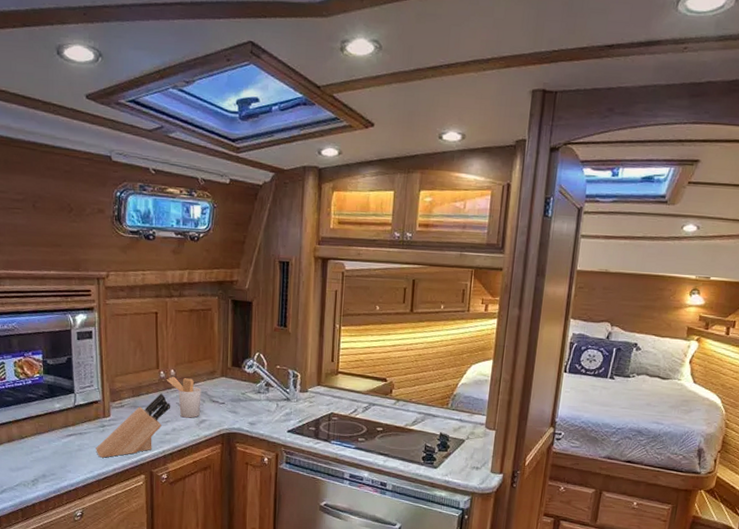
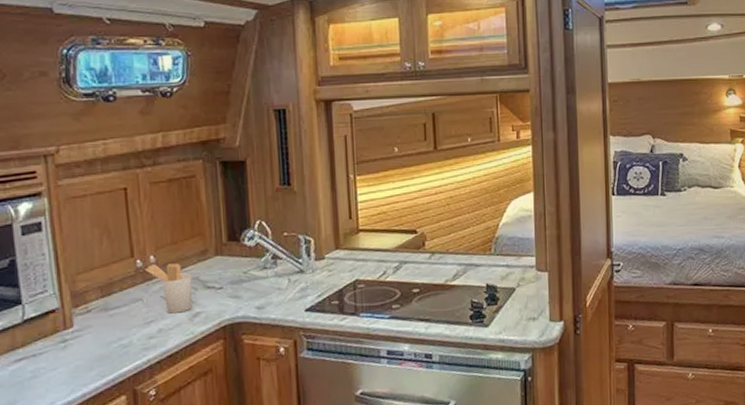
knife block: present [96,393,171,458] -> none [56,287,154,383]

